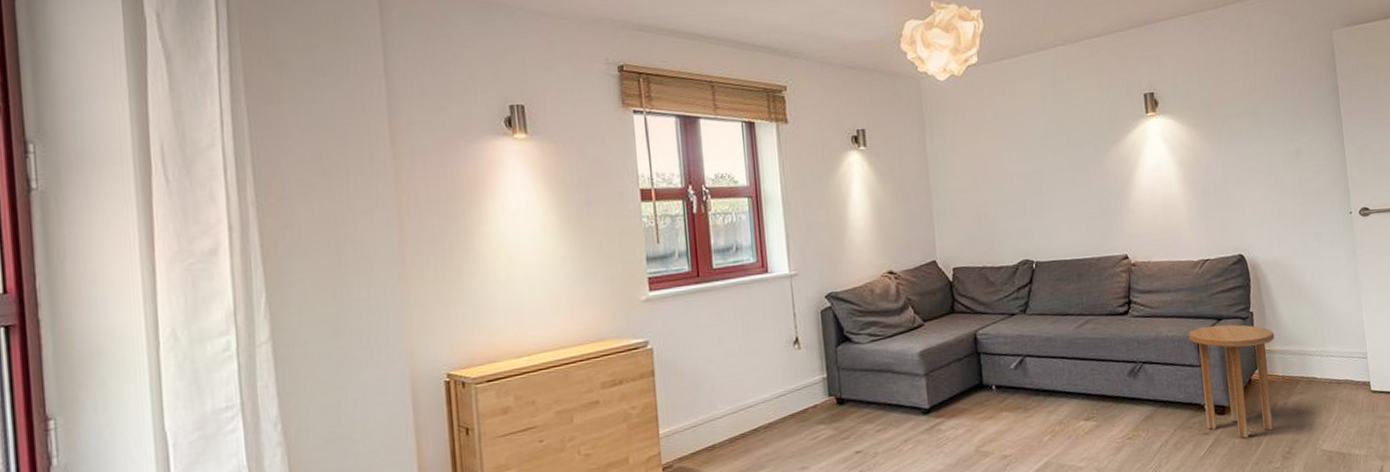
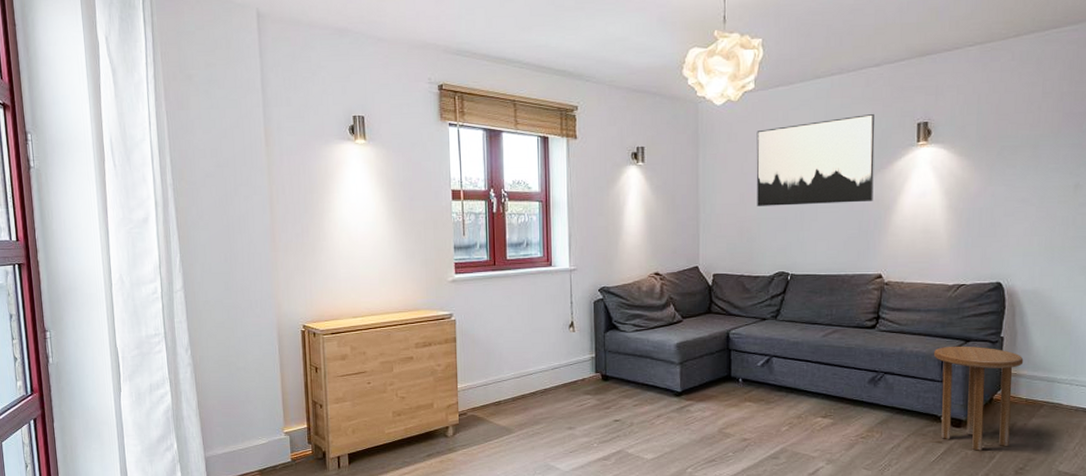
wall art: none [984,86,1110,189] -> present [756,114,875,206]

